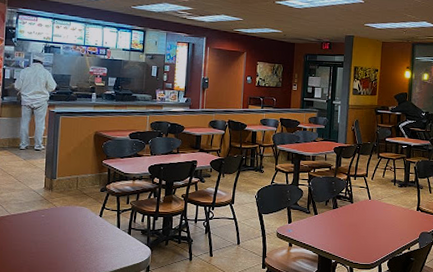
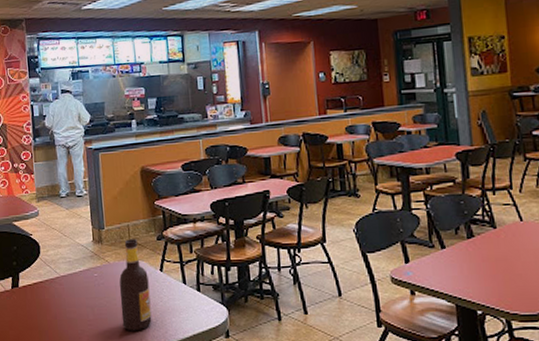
soda bottle: none [61,189,89,264] -> present [119,239,152,331]

